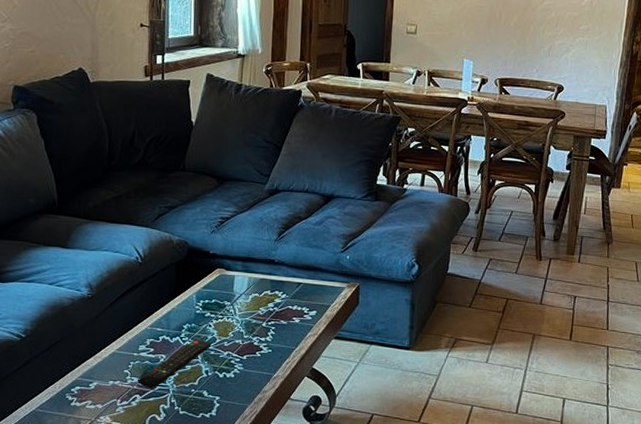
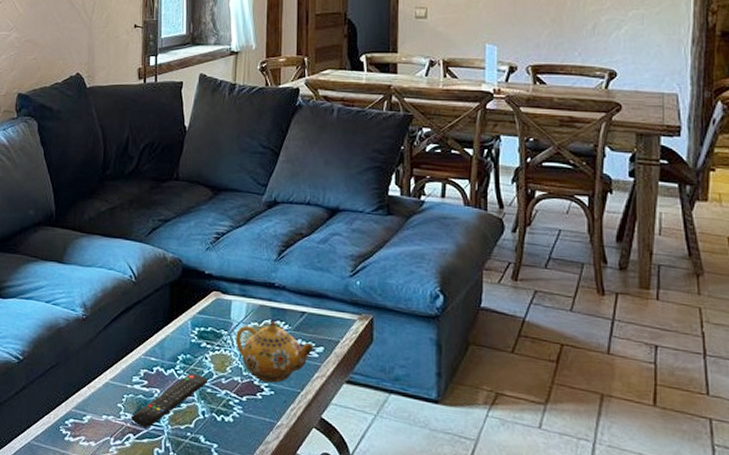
teapot: none [238,291,309,343] -> present [236,321,315,383]

